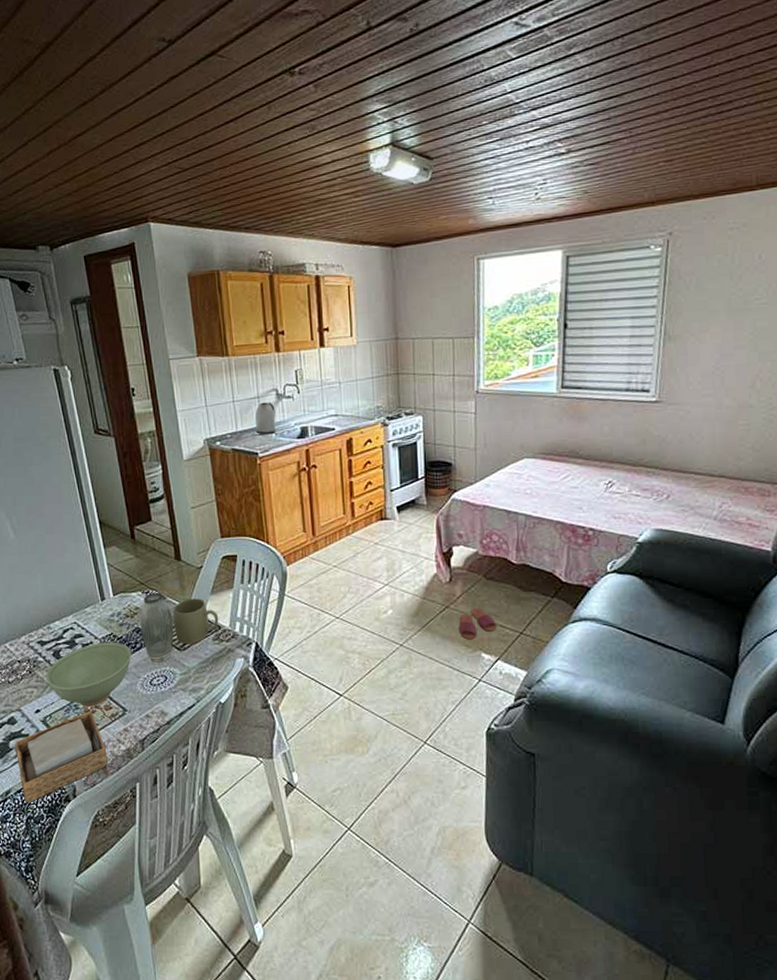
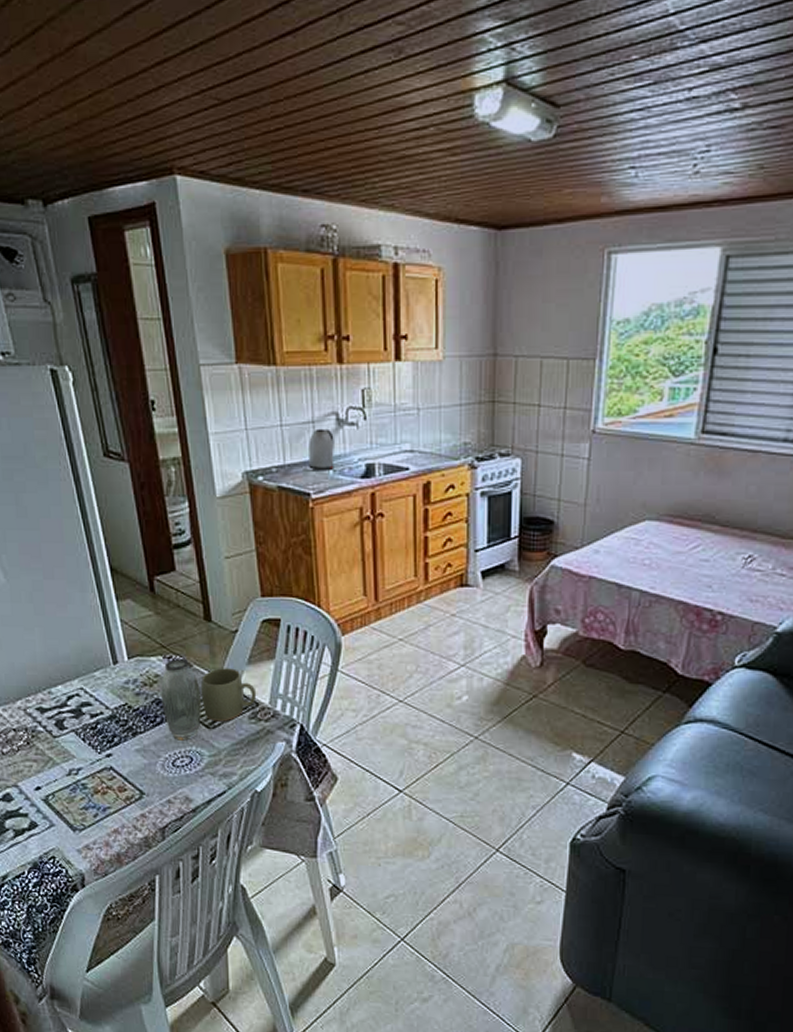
napkin holder: present [15,712,108,803] -> none [12,792,122,891]
bowl: present [45,642,132,707] -> none [46,713,151,787]
slippers: present [459,608,496,640] -> none [548,699,593,736]

